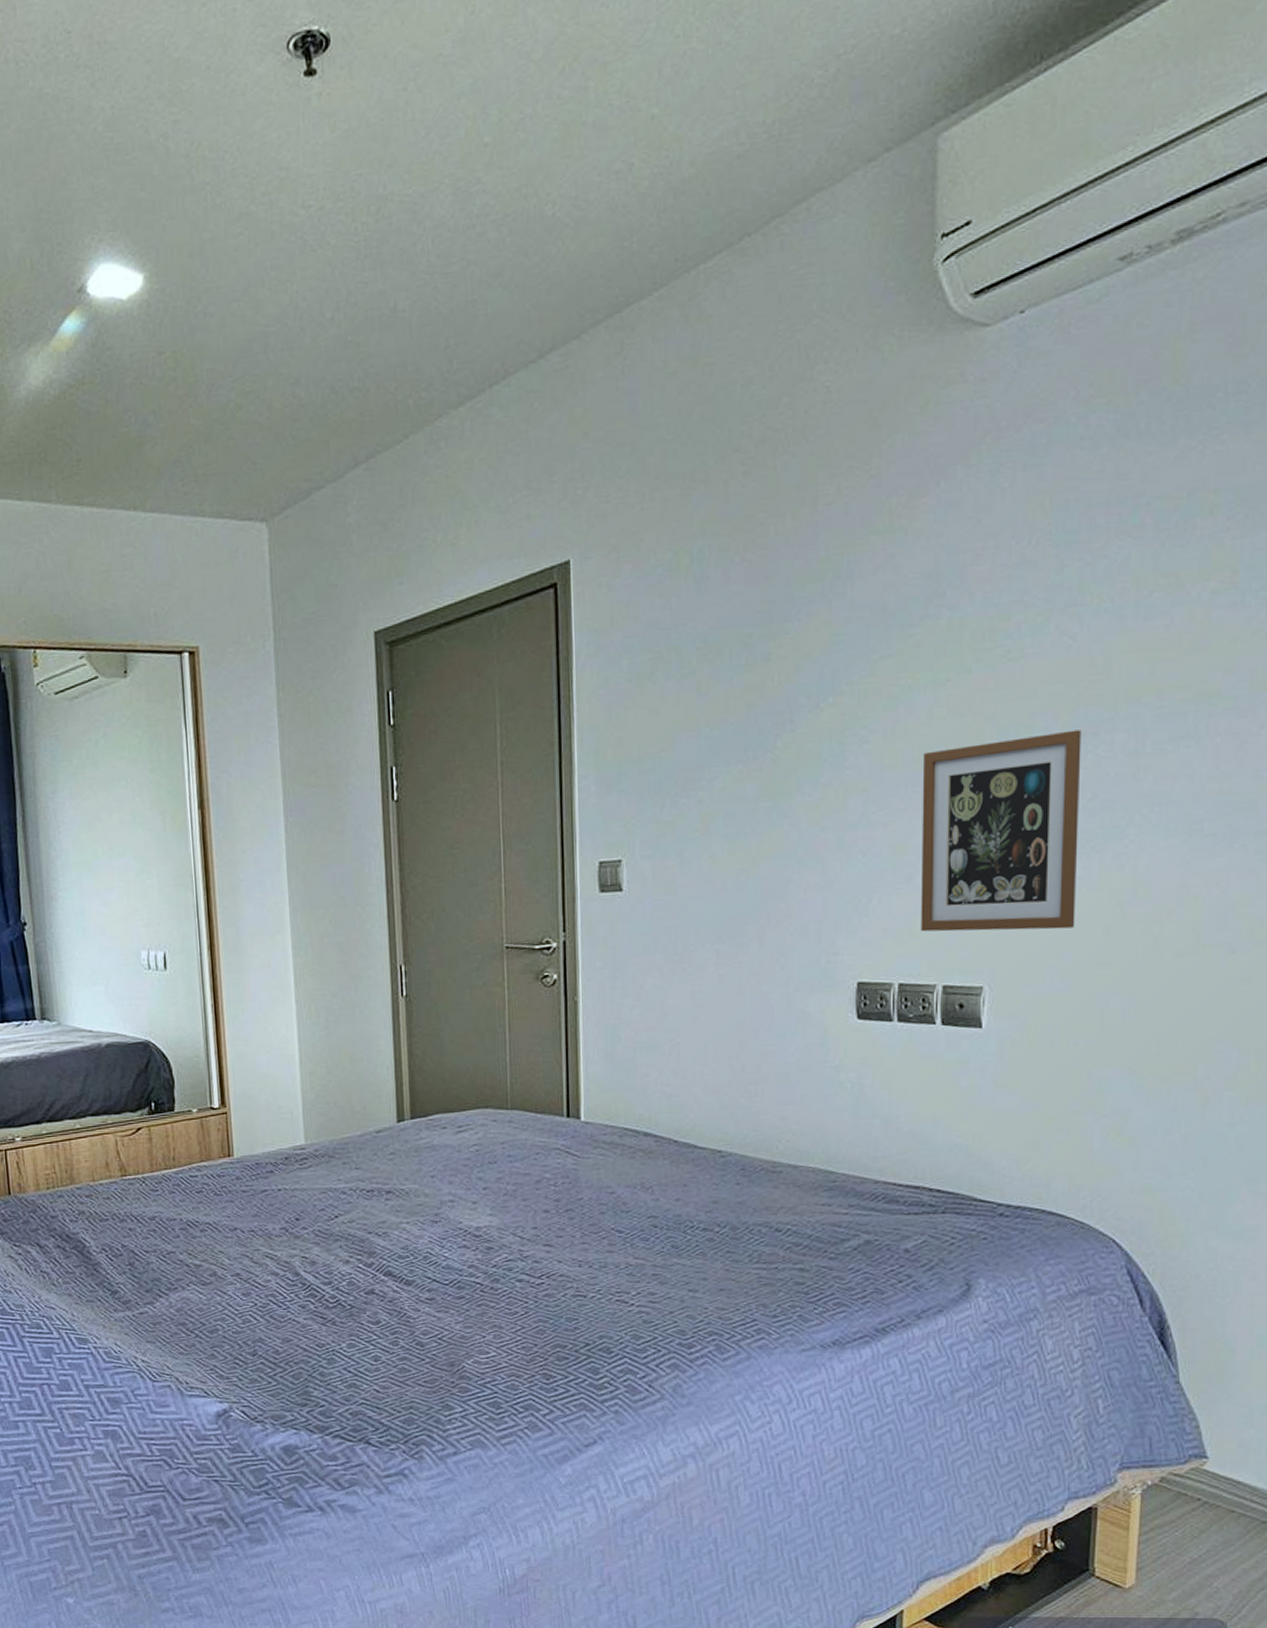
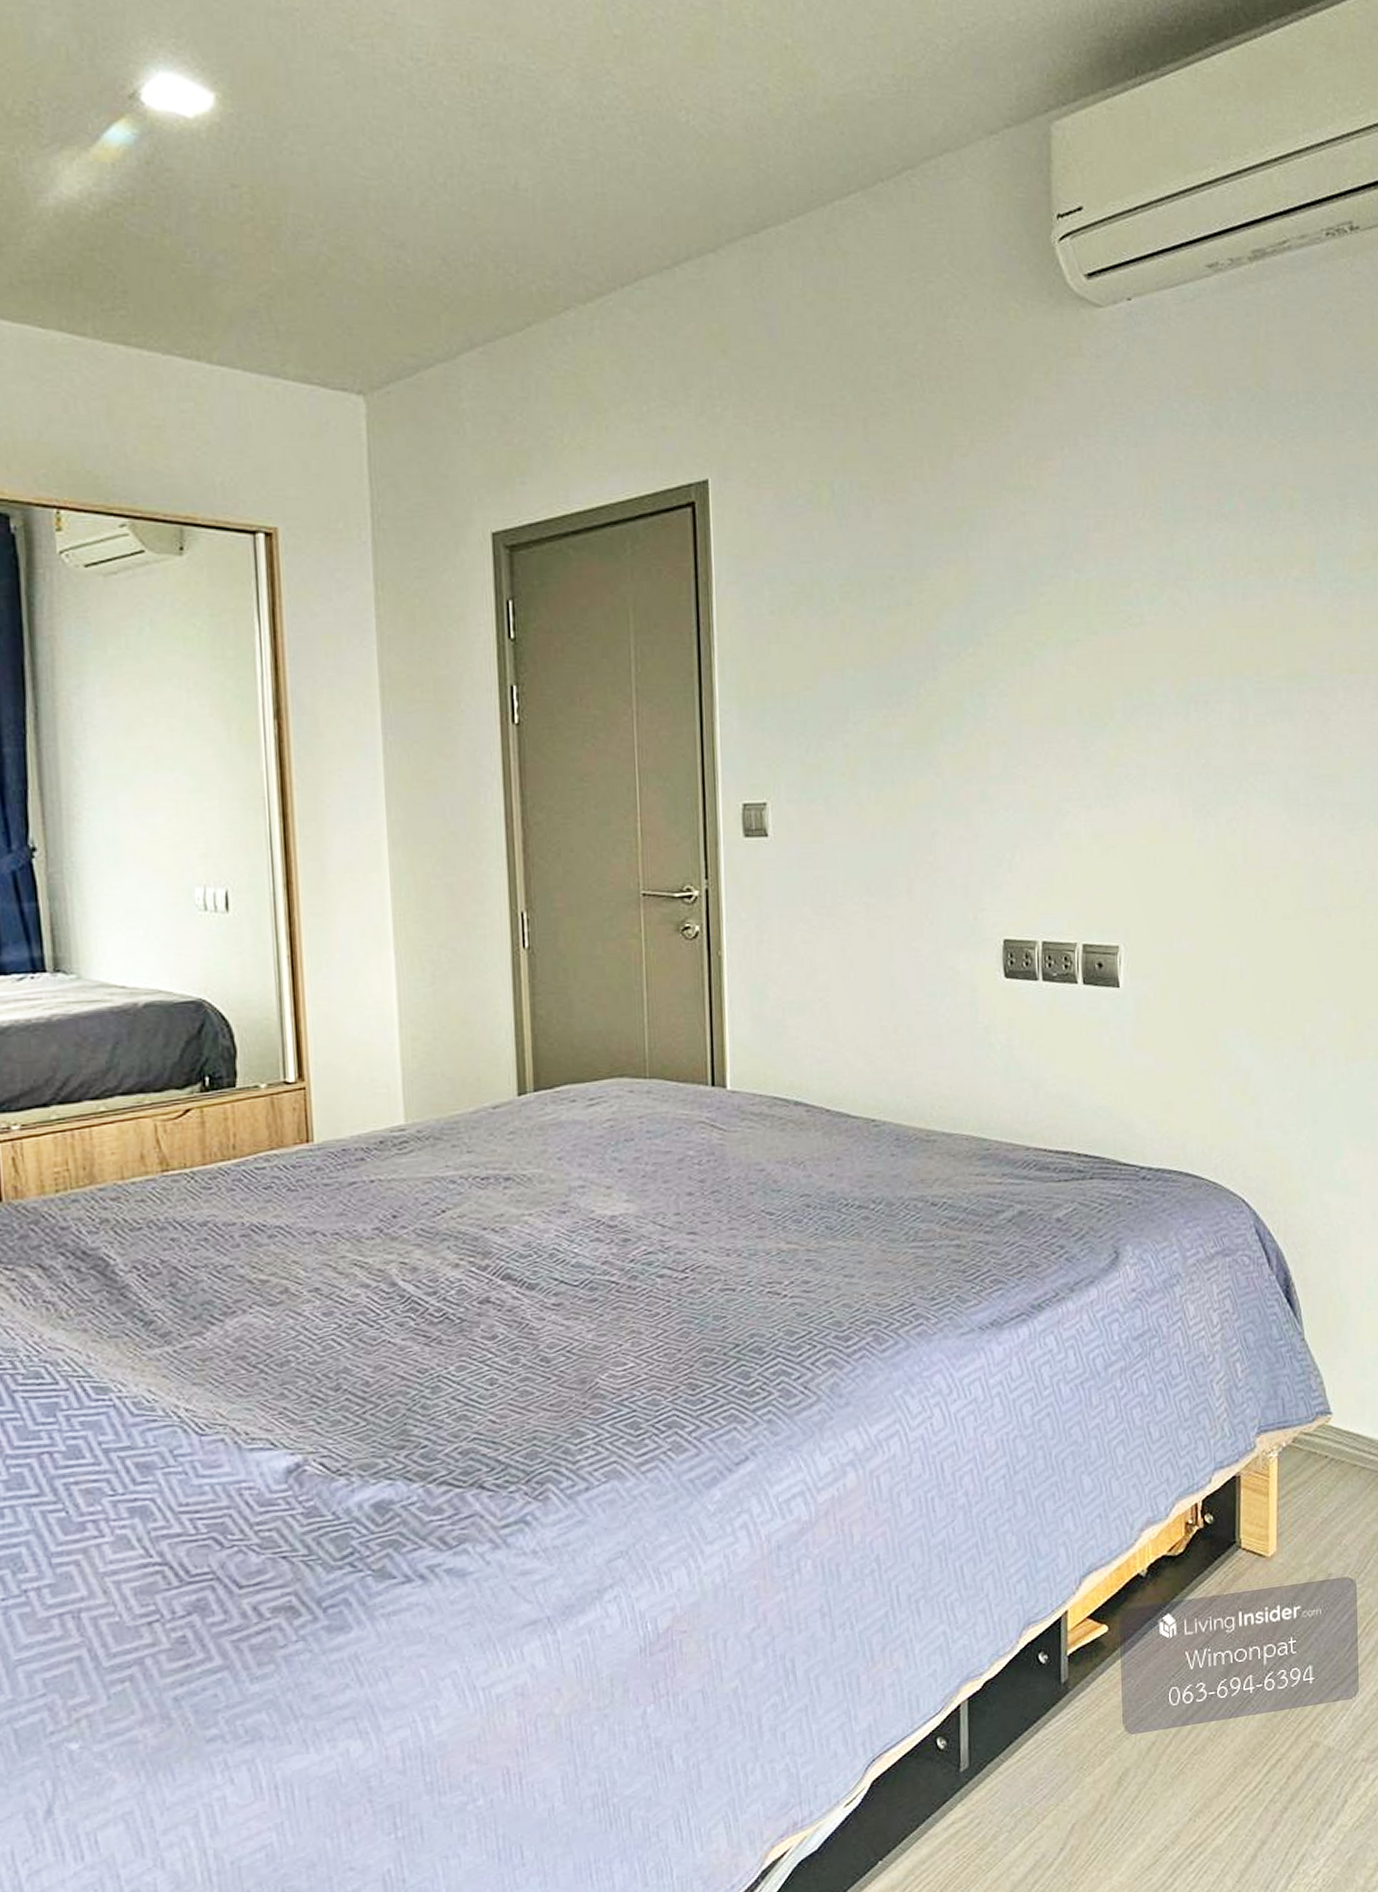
picture frame: present [920,729,1082,932] -> none [1057,697,1197,890]

